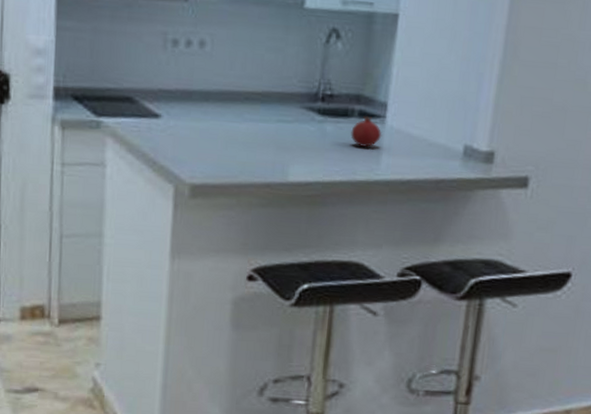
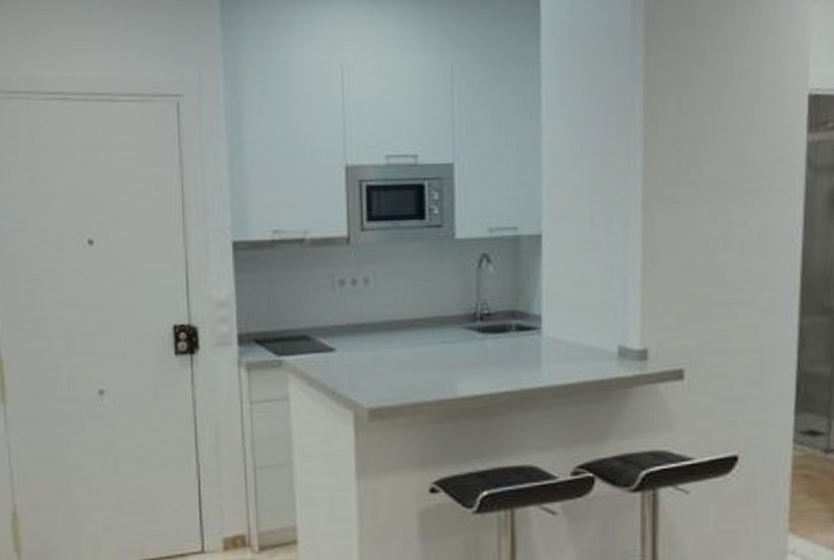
fruit: present [351,116,382,147] -> none [511,329,540,358]

